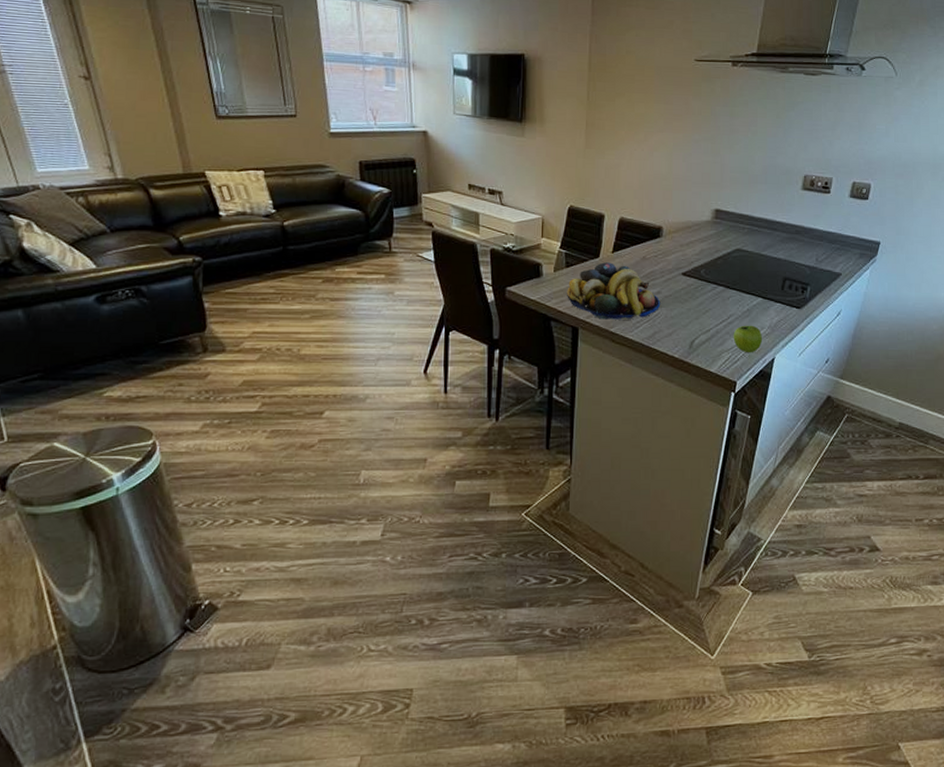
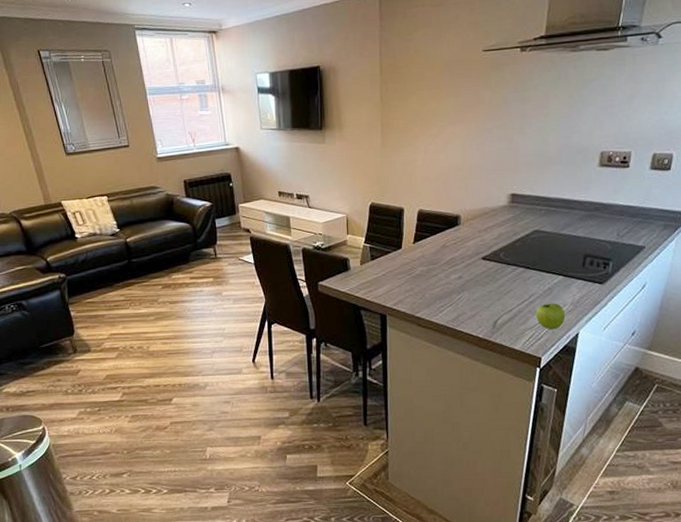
fruit bowl: present [567,262,661,320] -> none [373,252,463,306]

